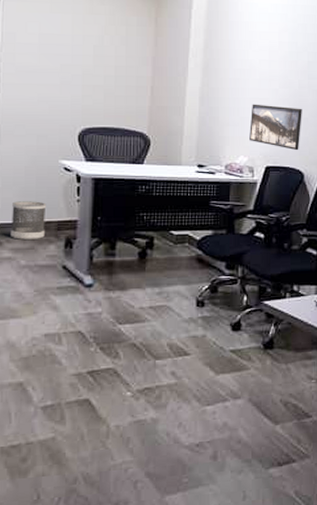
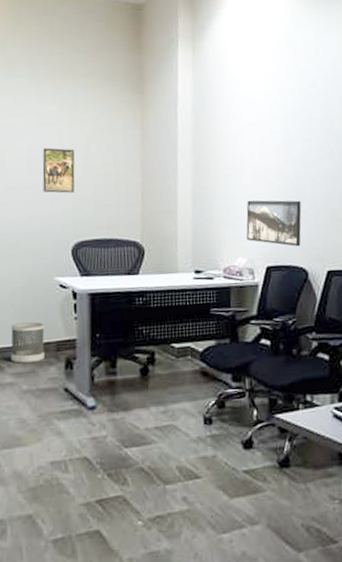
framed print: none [53,35,88,81] -> present [42,148,75,193]

